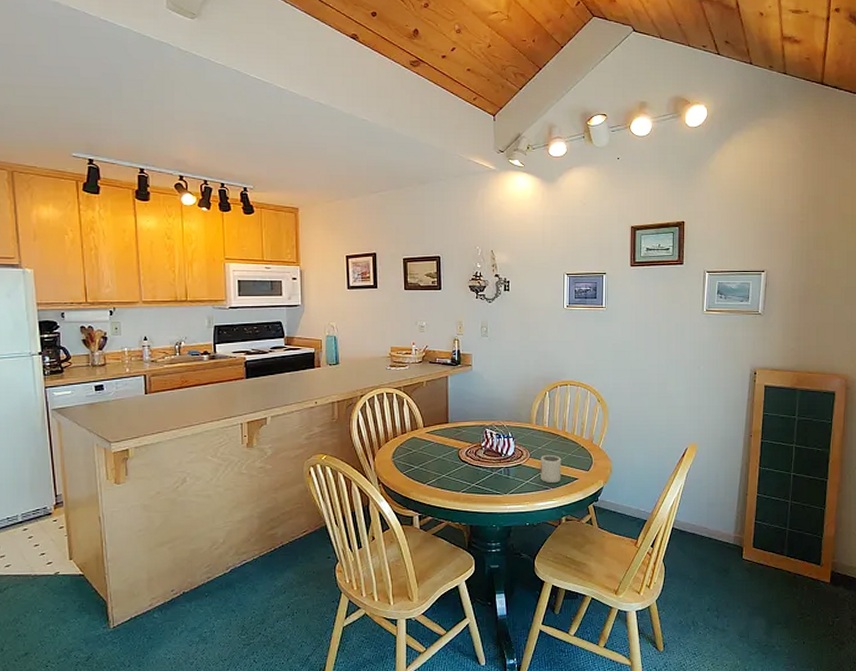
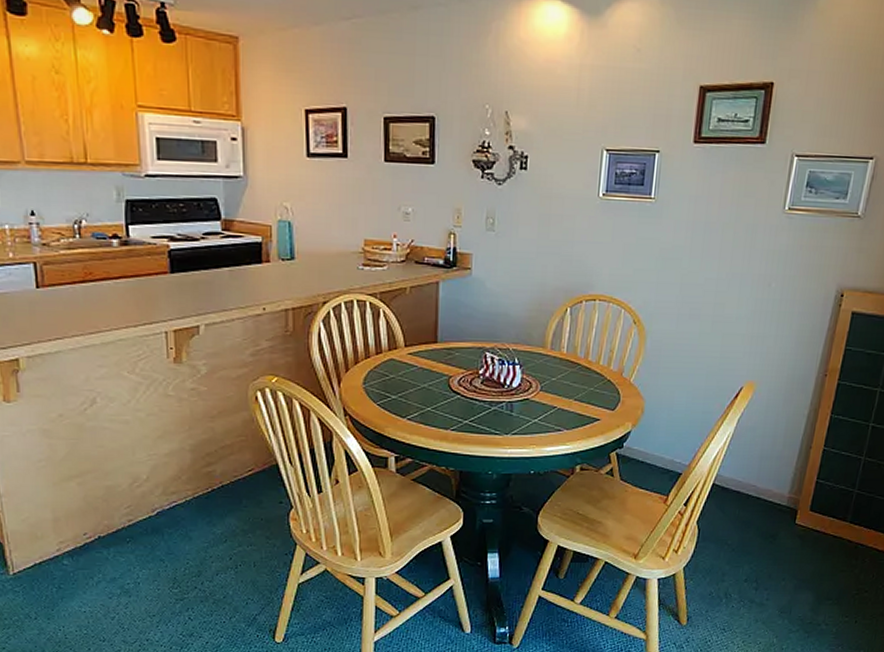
cup: present [541,454,562,484] -> none [552,388,581,424]

